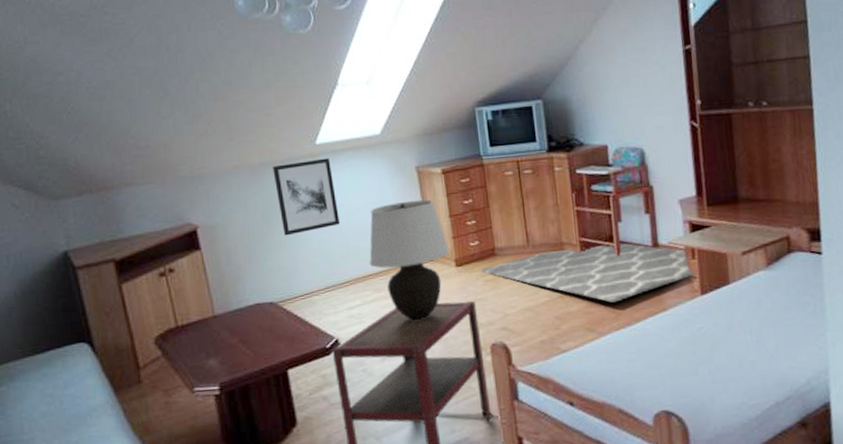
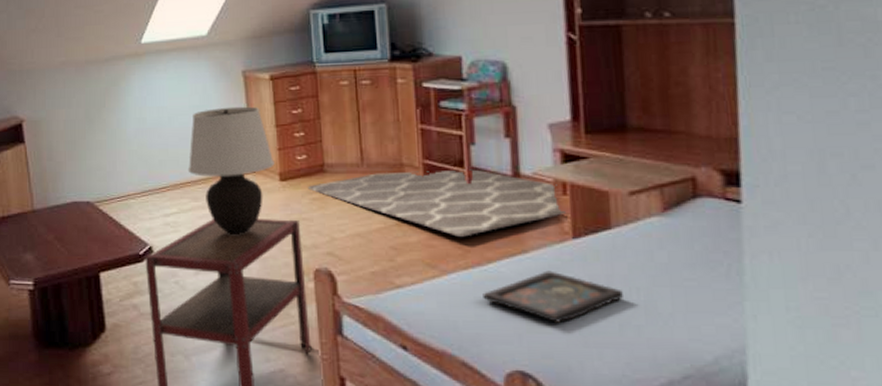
wall art: present [272,158,340,236] -> none [97,58,160,135]
tray: none [633,323,740,367] -> present [483,270,623,323]

